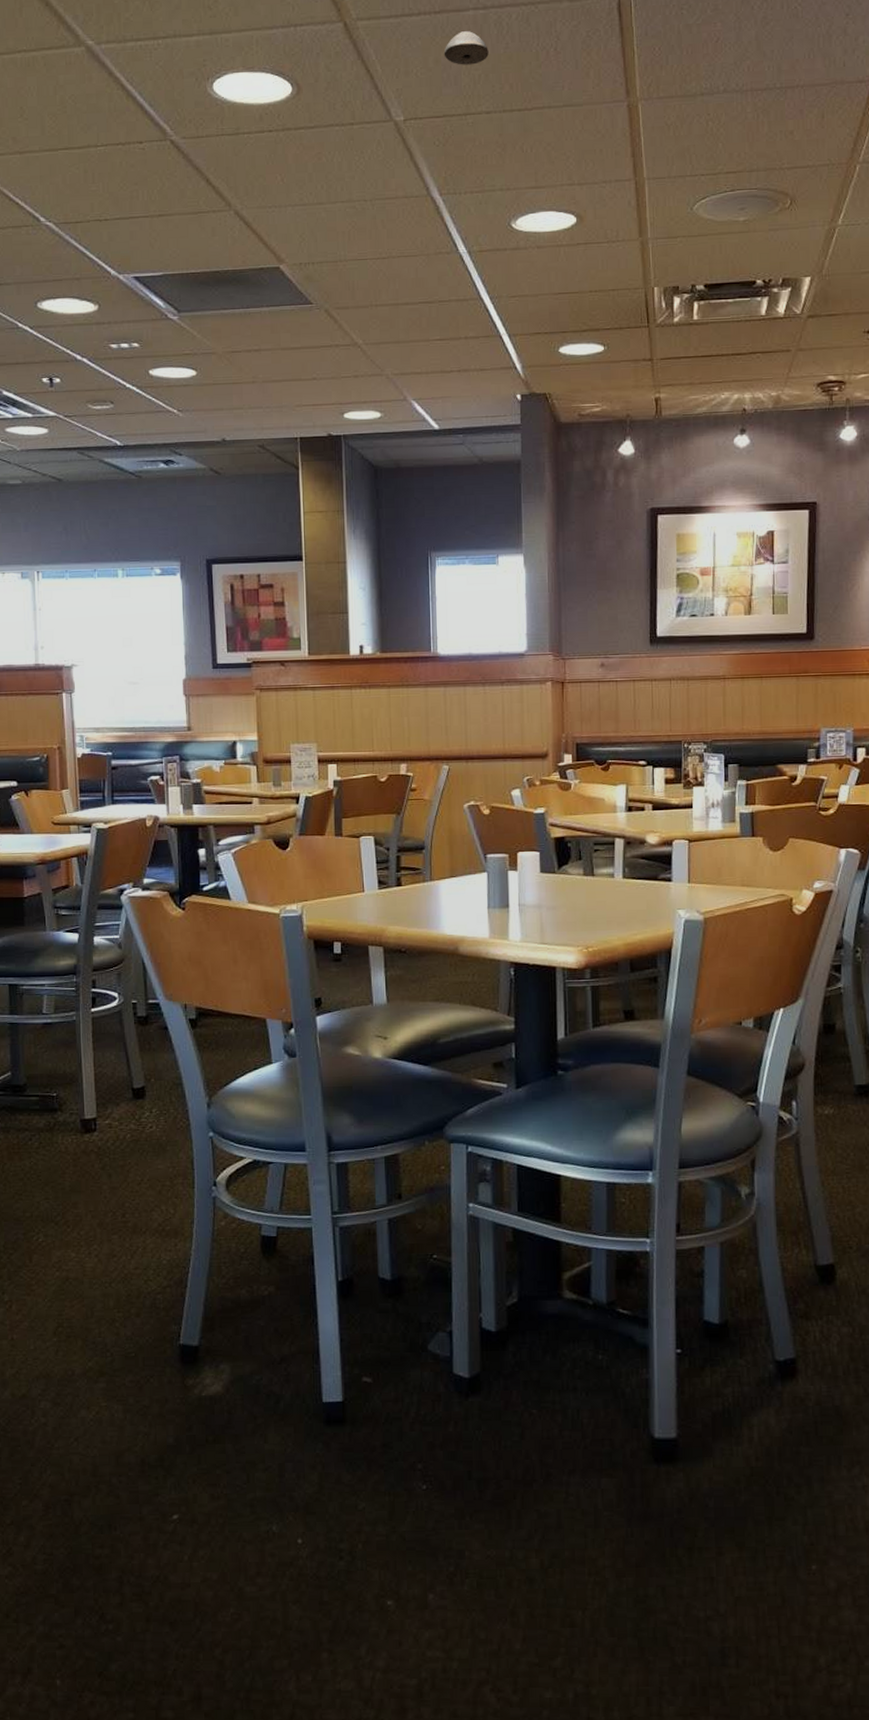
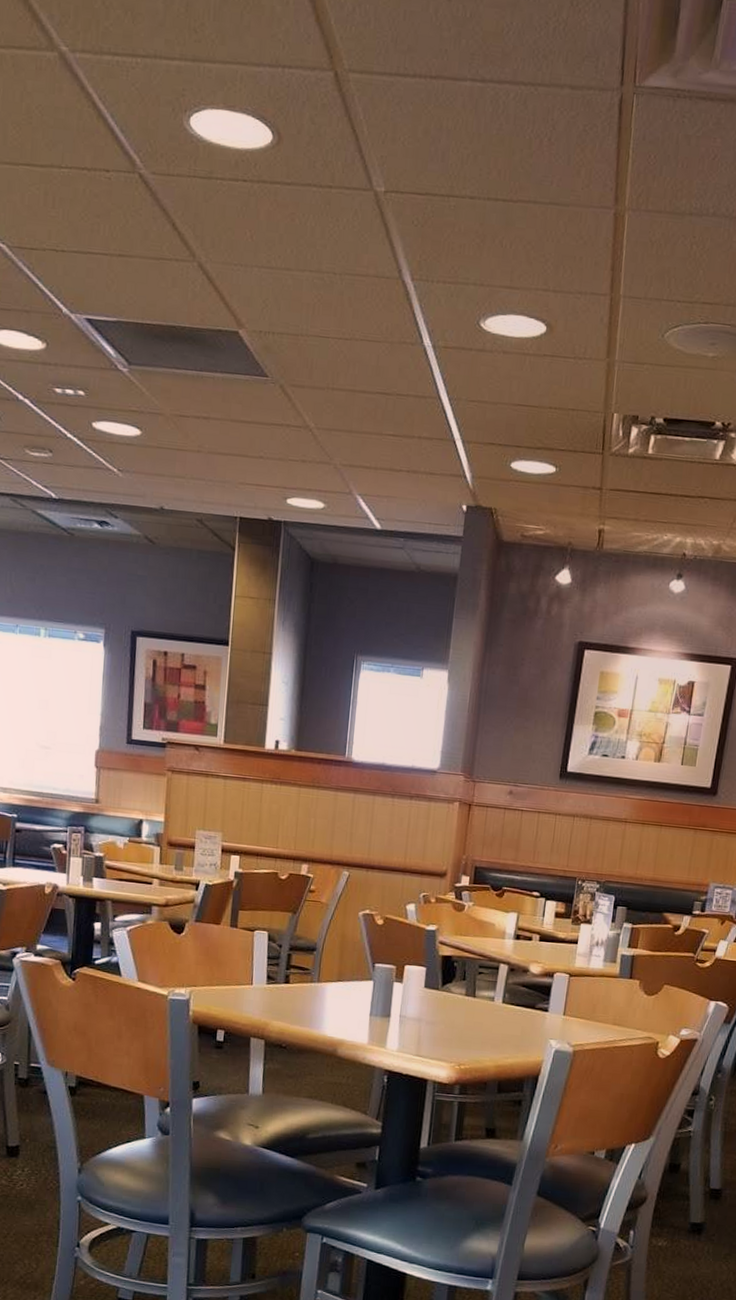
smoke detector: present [444,31,489,65] -> none [434,103,481,143]

